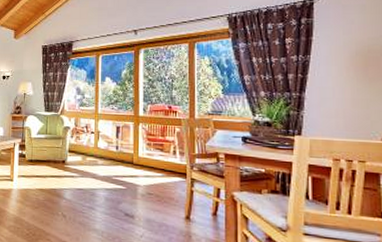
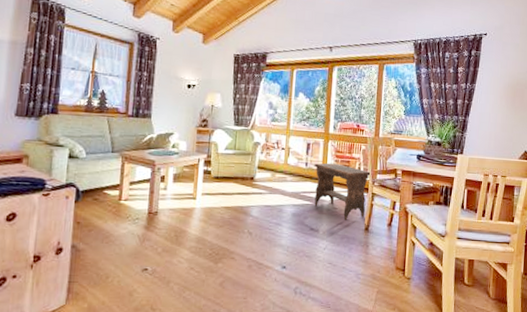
footstool: none [125,146,189,207] -> present [314,163,372,220]

